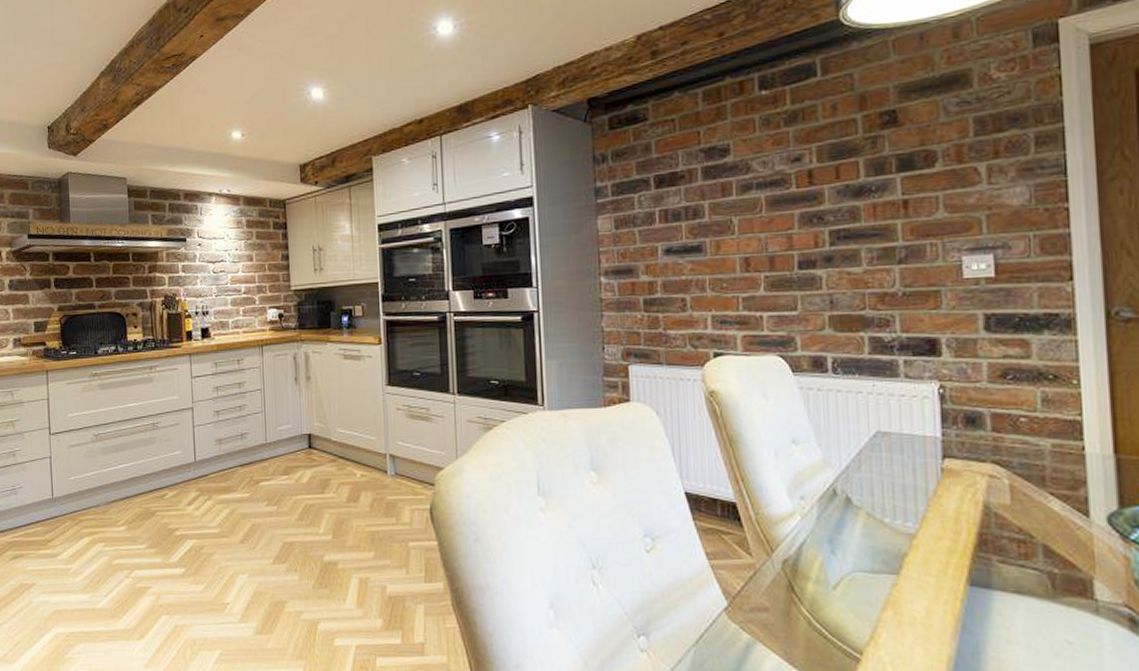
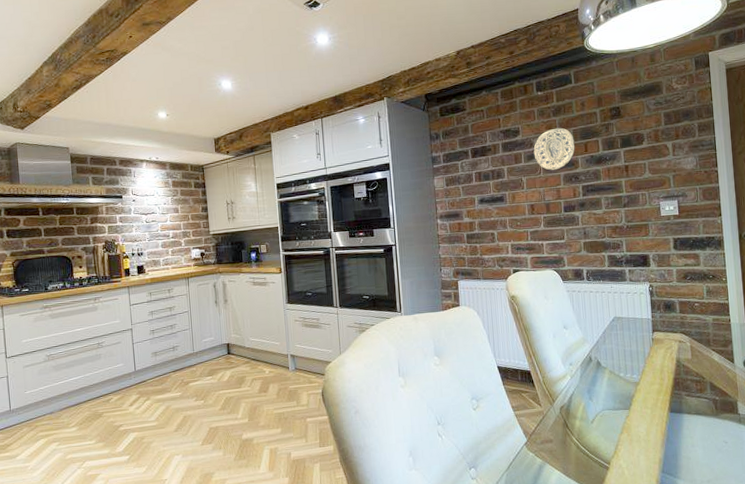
decorative plate: none [751,143,819,207] -> present [533,128,575,171]

